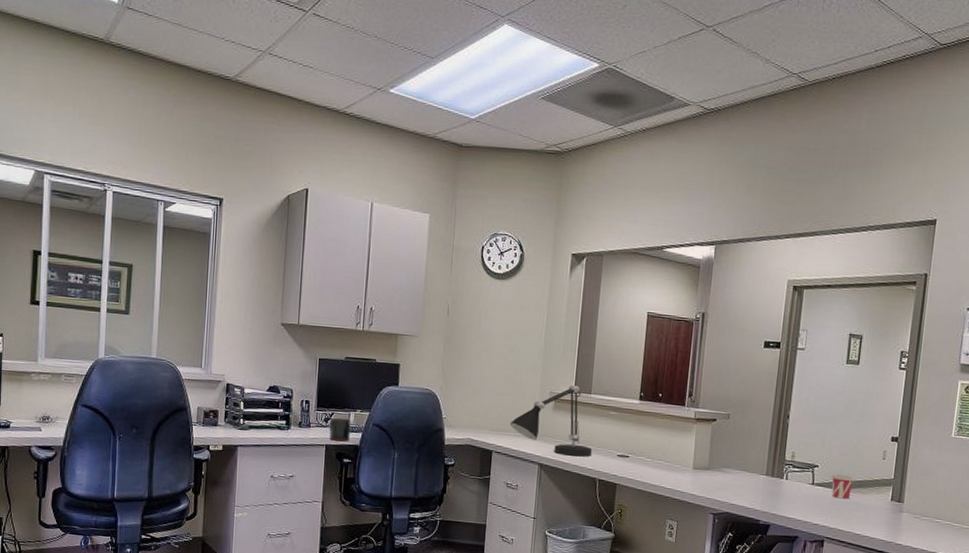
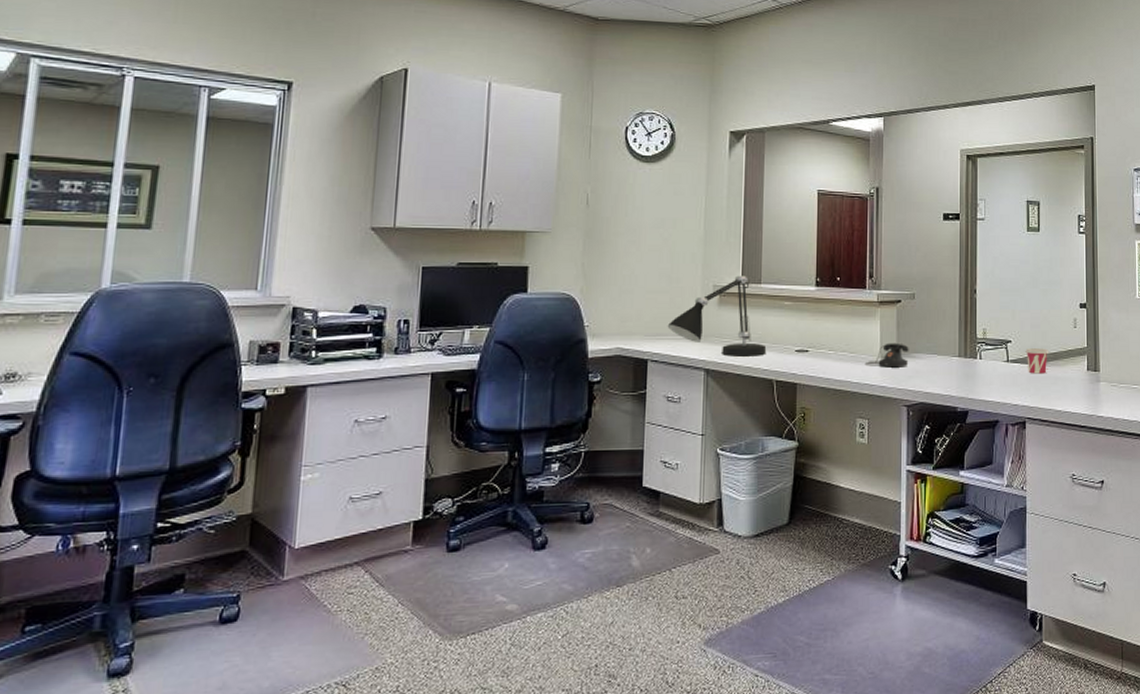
mug: present [329,417,351,442] -> none [435,338,466,367]
telephone: none [678,456,720,480] -> present [864,343,909,368]

